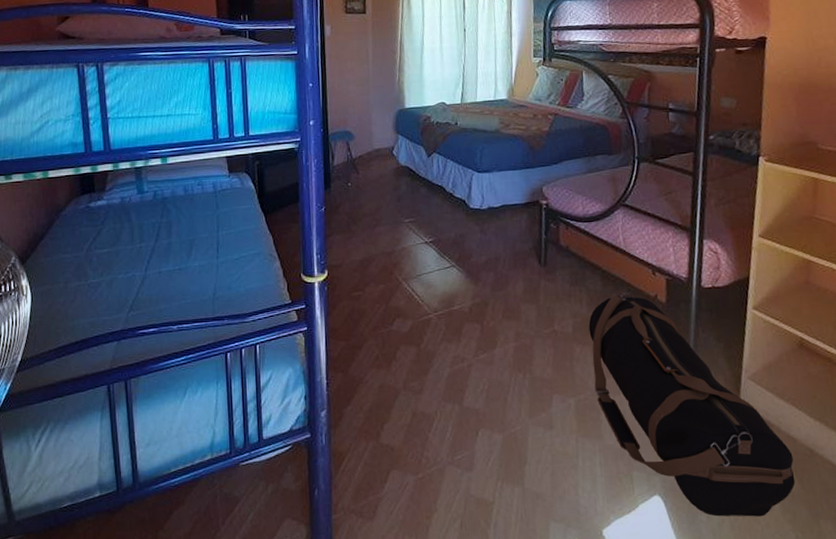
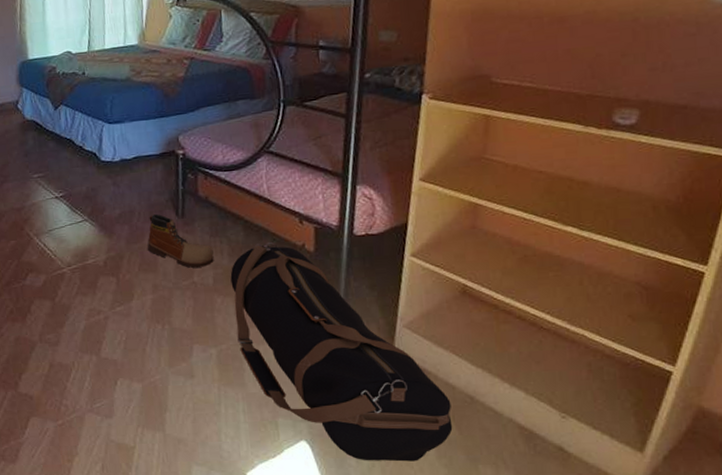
boot: none [511,262,574,316] -> present [147,214,214,268]

